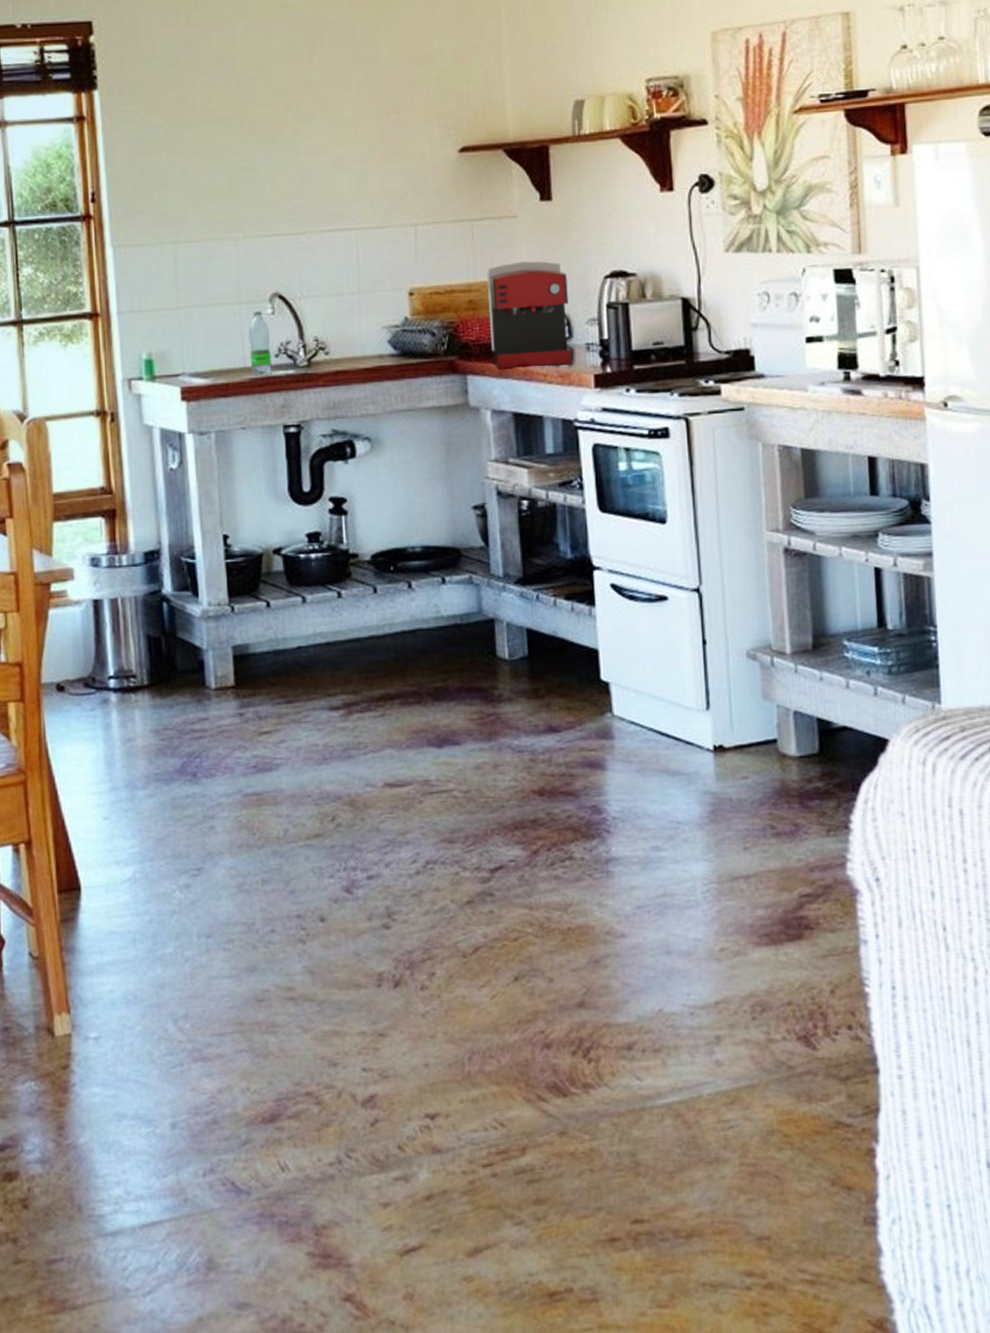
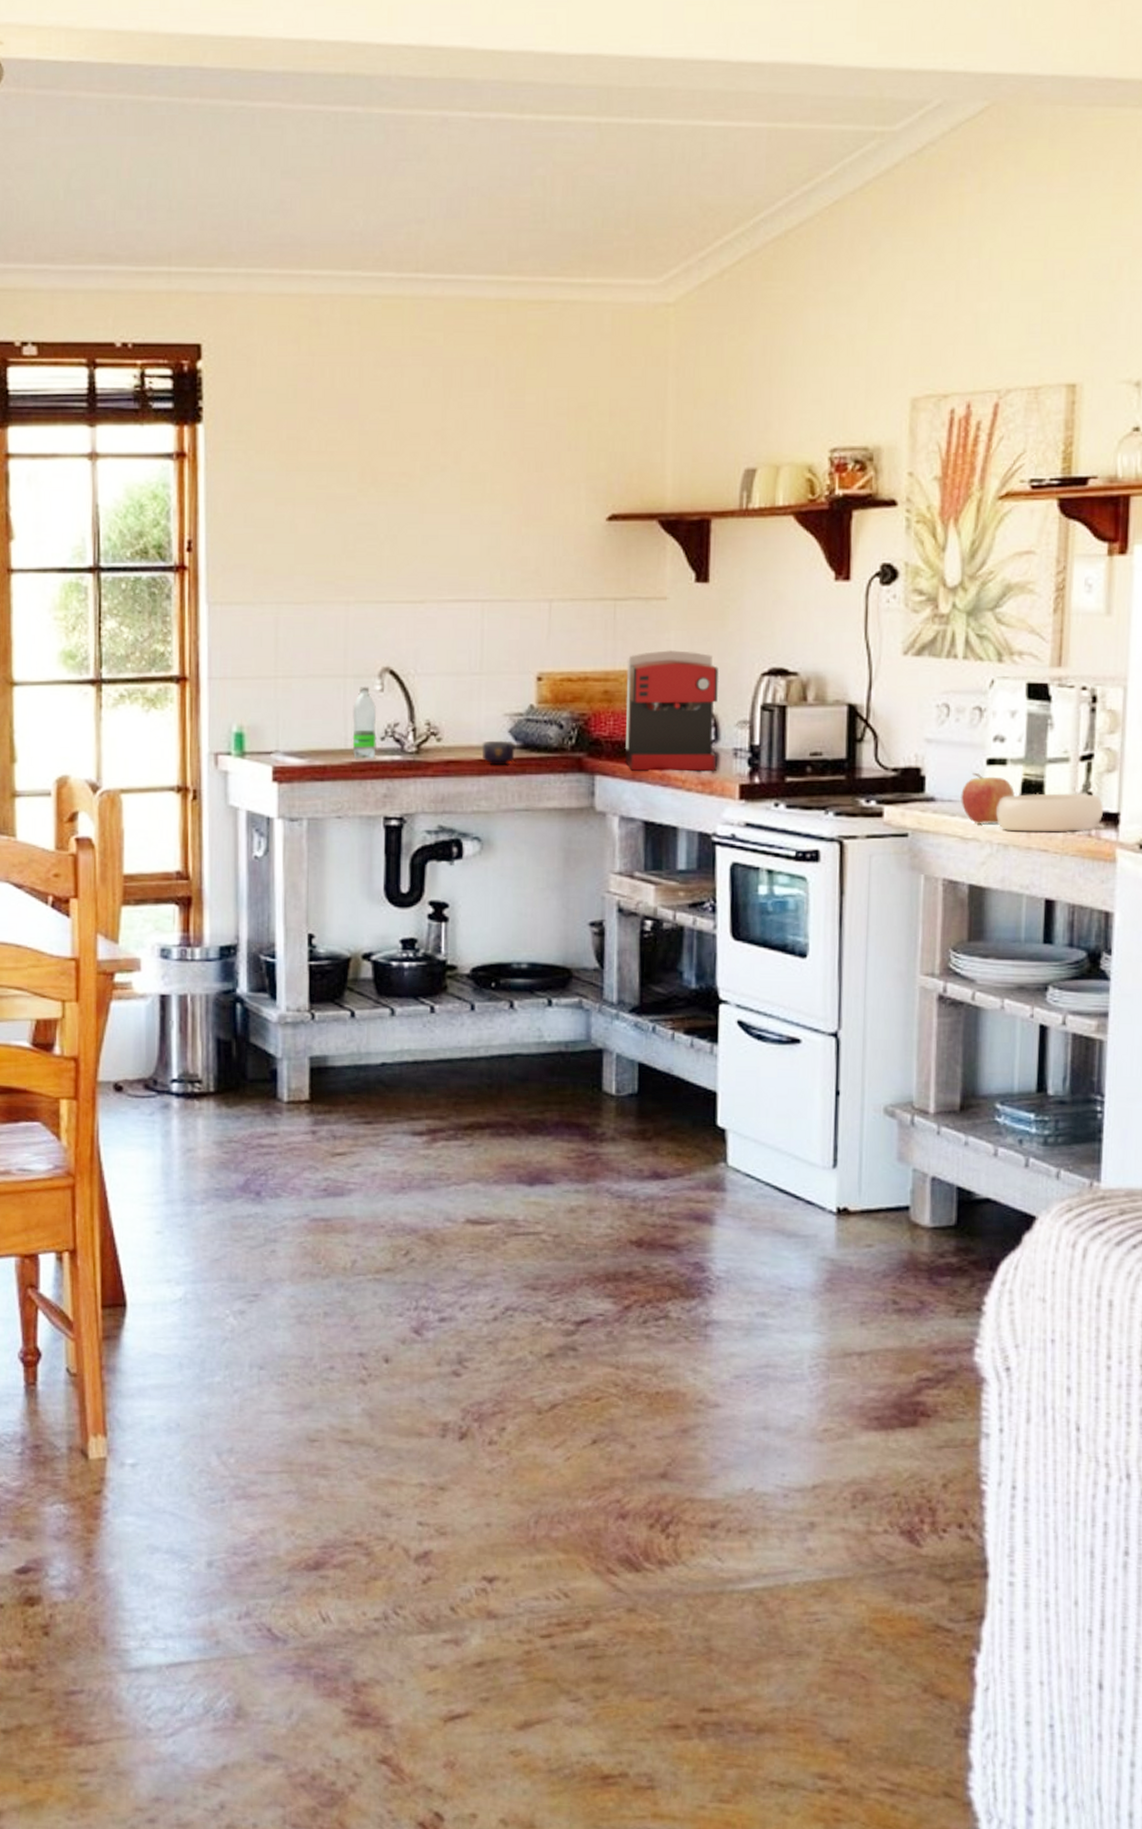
mug: none [365,350,395,372] -> present [481,740,515,765]
fruit: none [785,350,833,394] -> present [960,772,1015,824]
bowl: none [818,361,910,399] -> present [996,793,1103,832]

